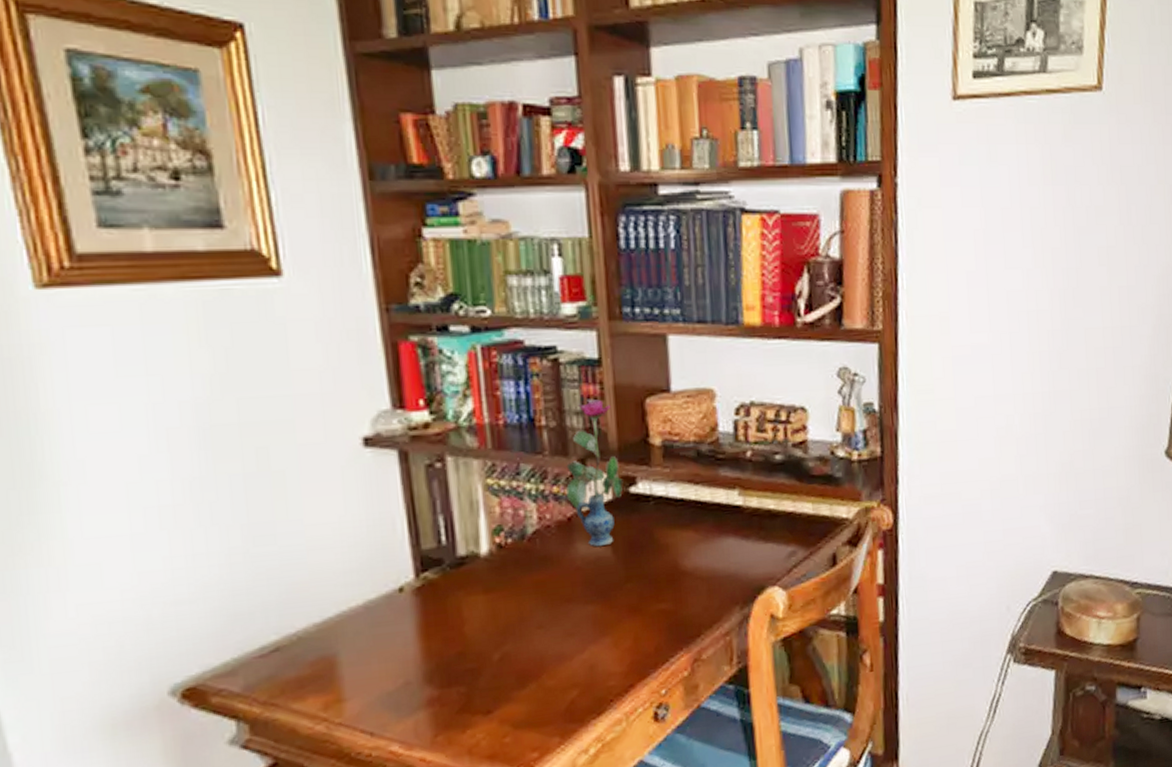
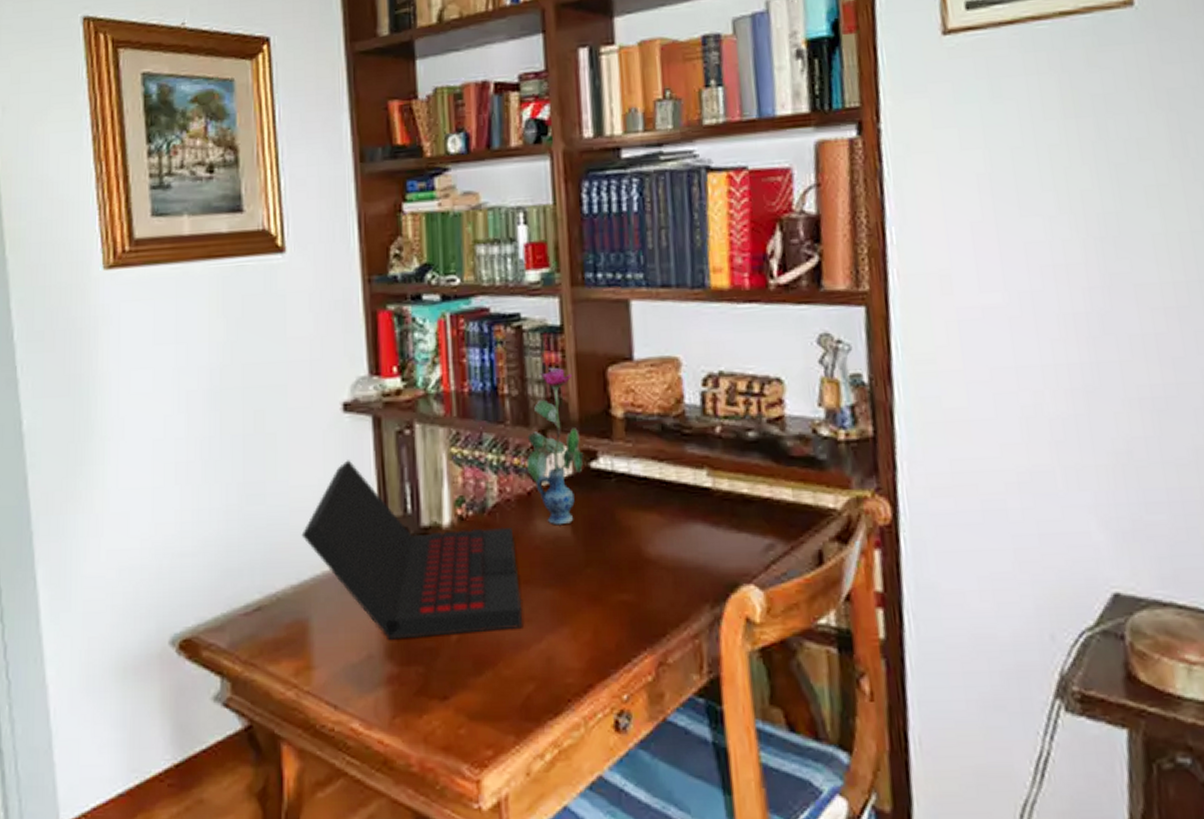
laptop: none [322,495,565,666] -> present [301,460,522,640]

